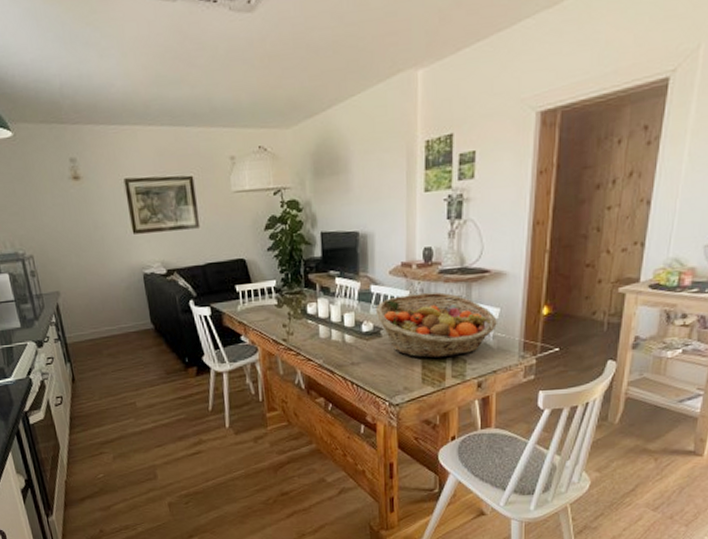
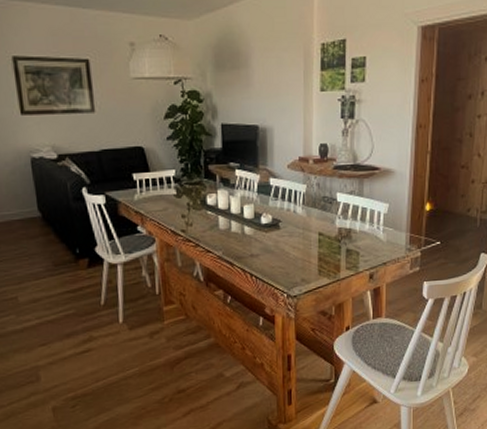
fruit basket: present [375,292,497,359] -> none [274,186,386,251]

